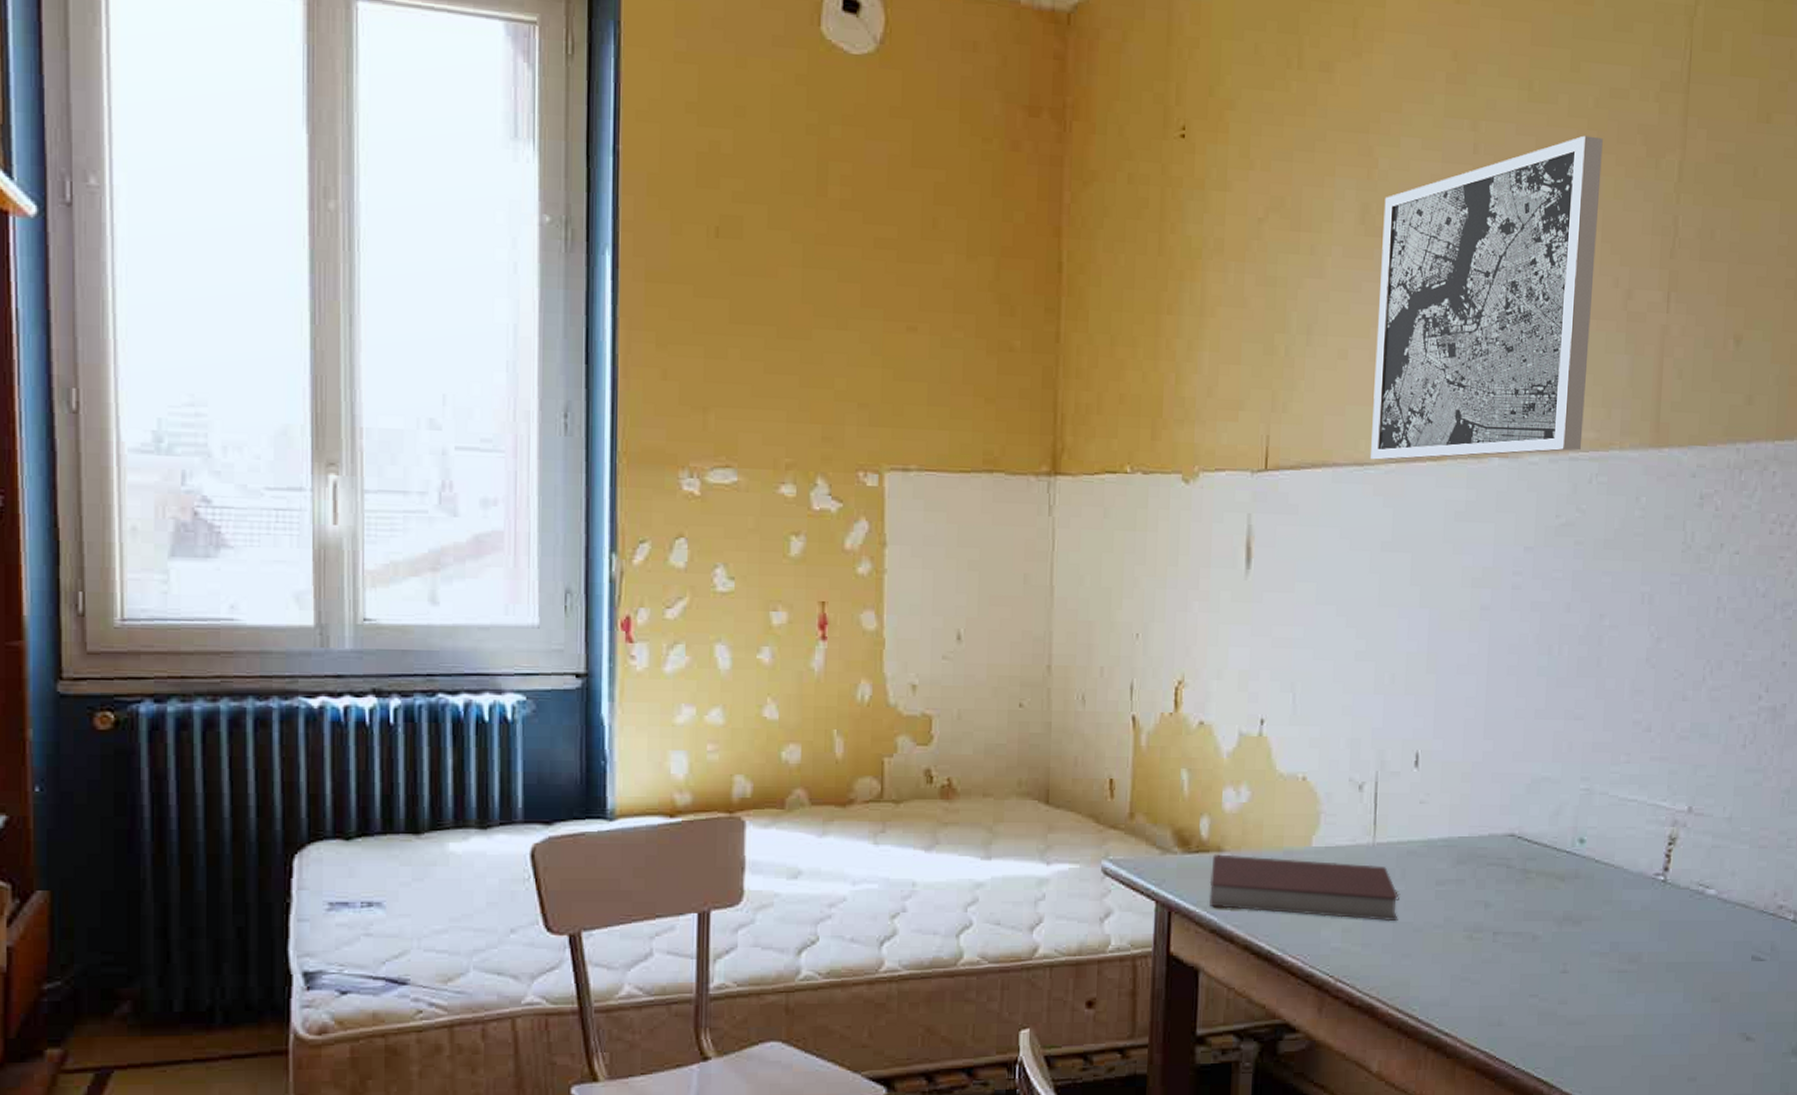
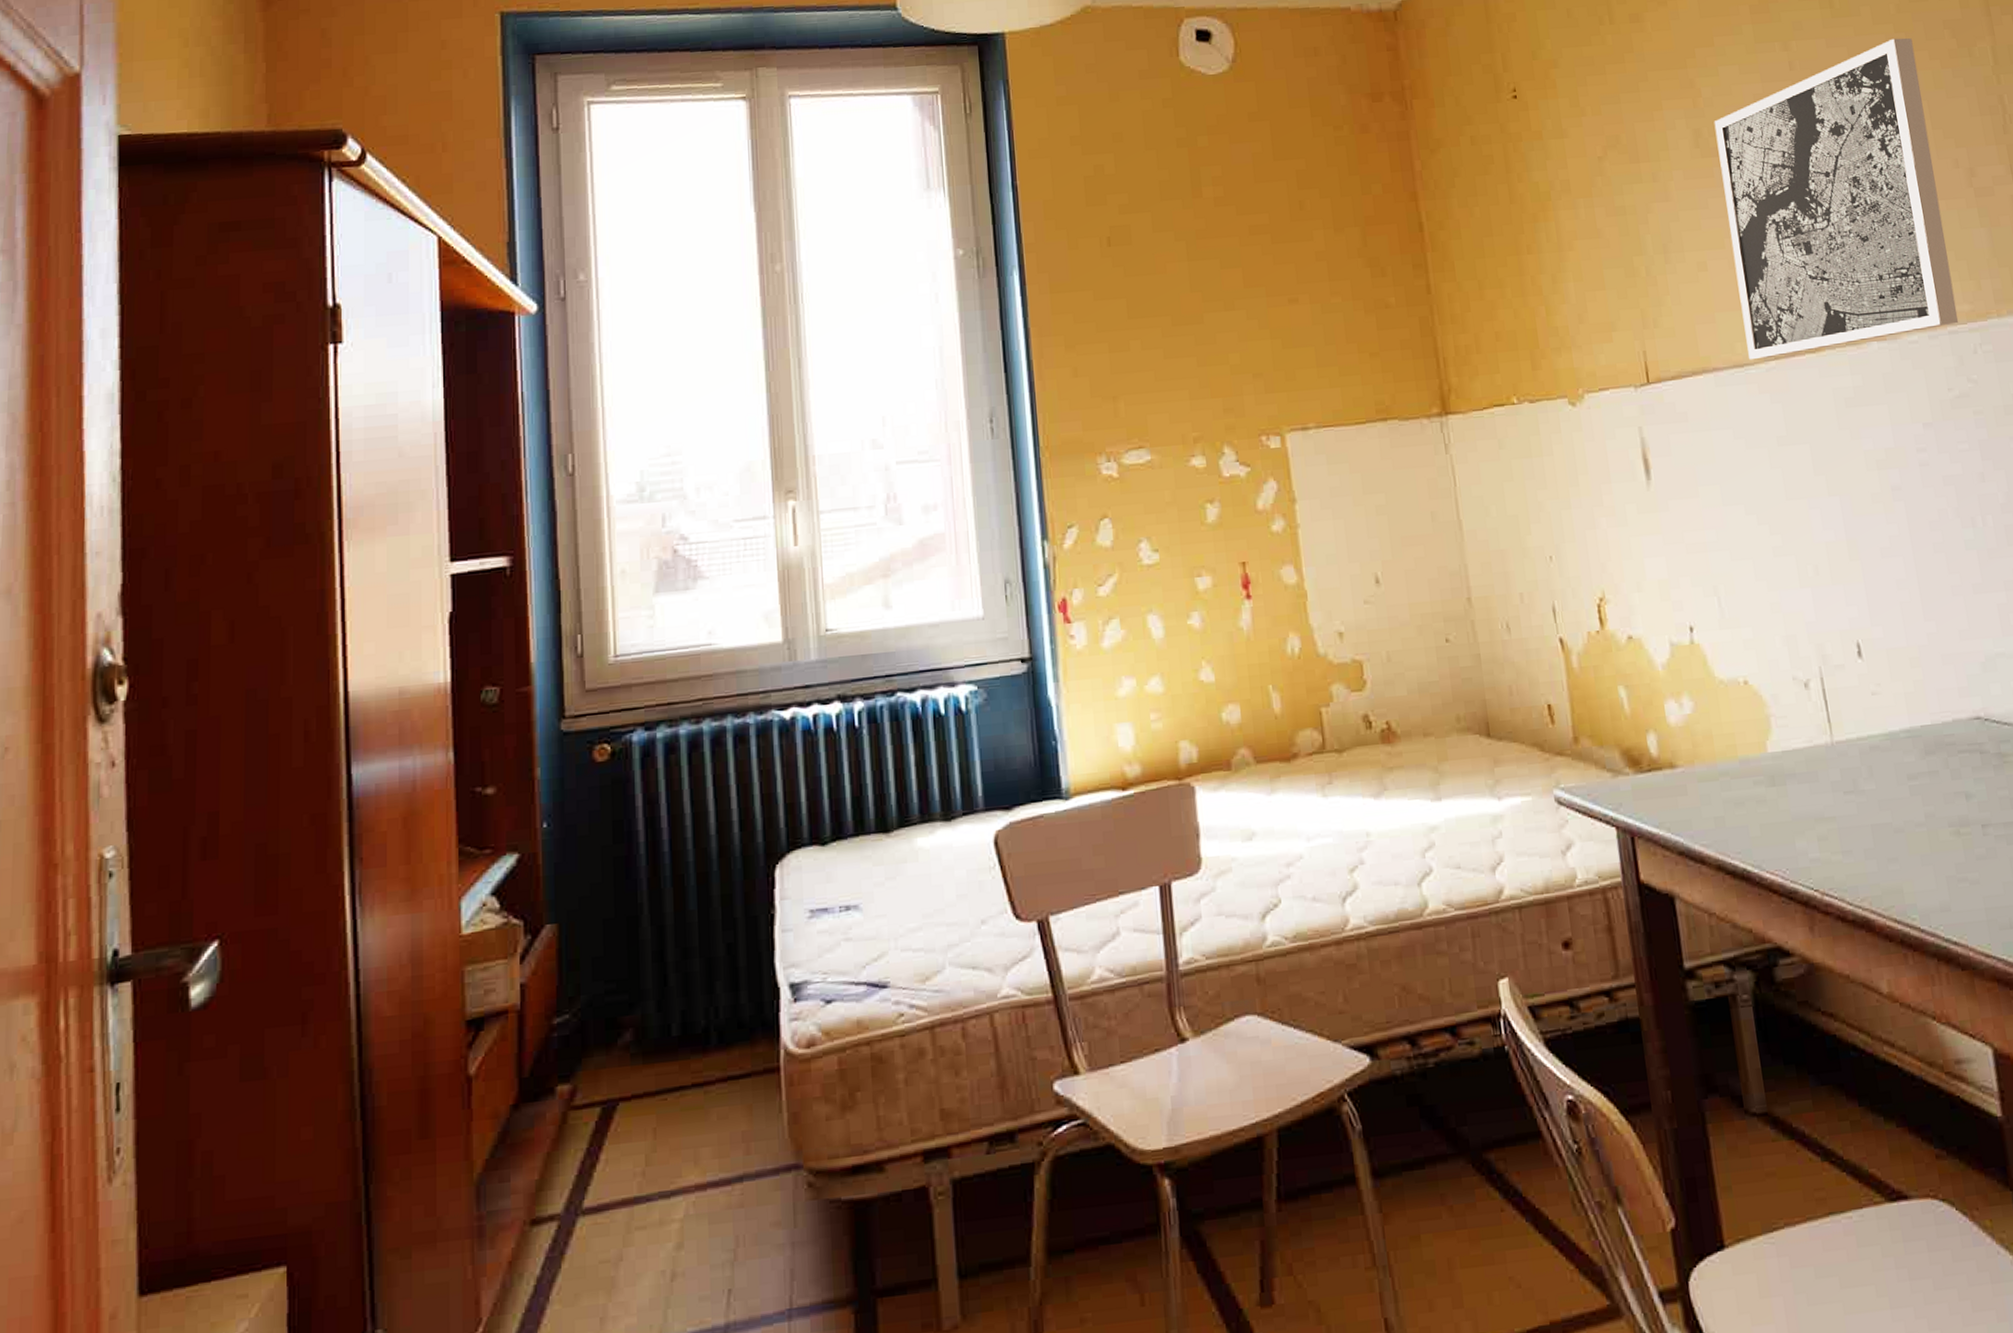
notebook: present [1209,854,1399,922] -> none [1667,765,1876,828]

